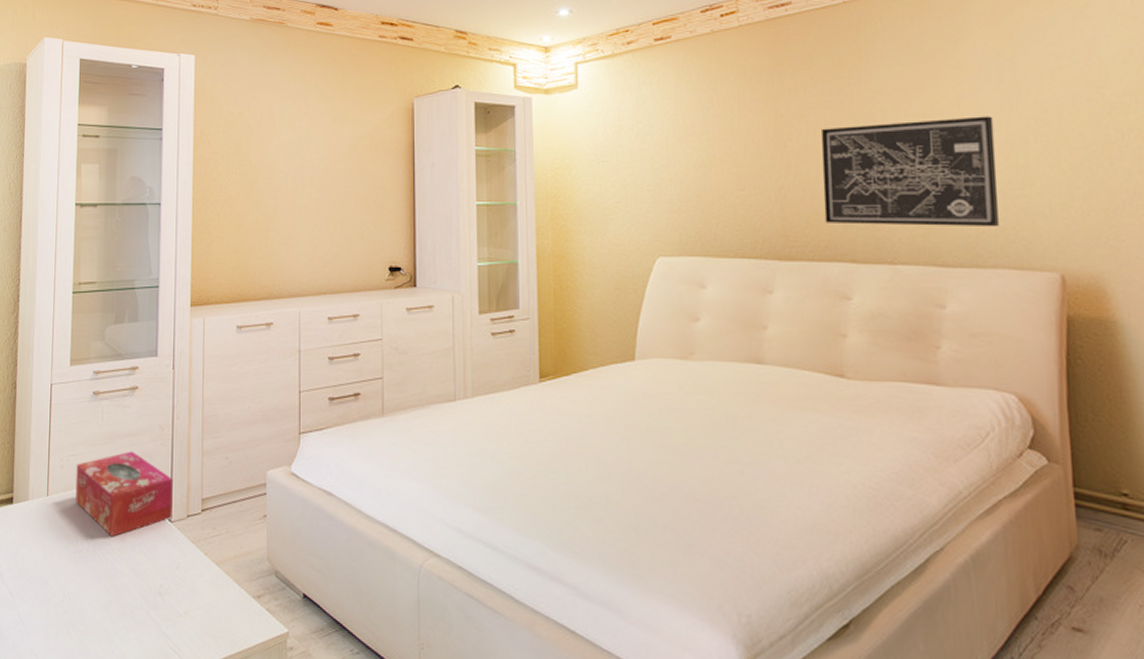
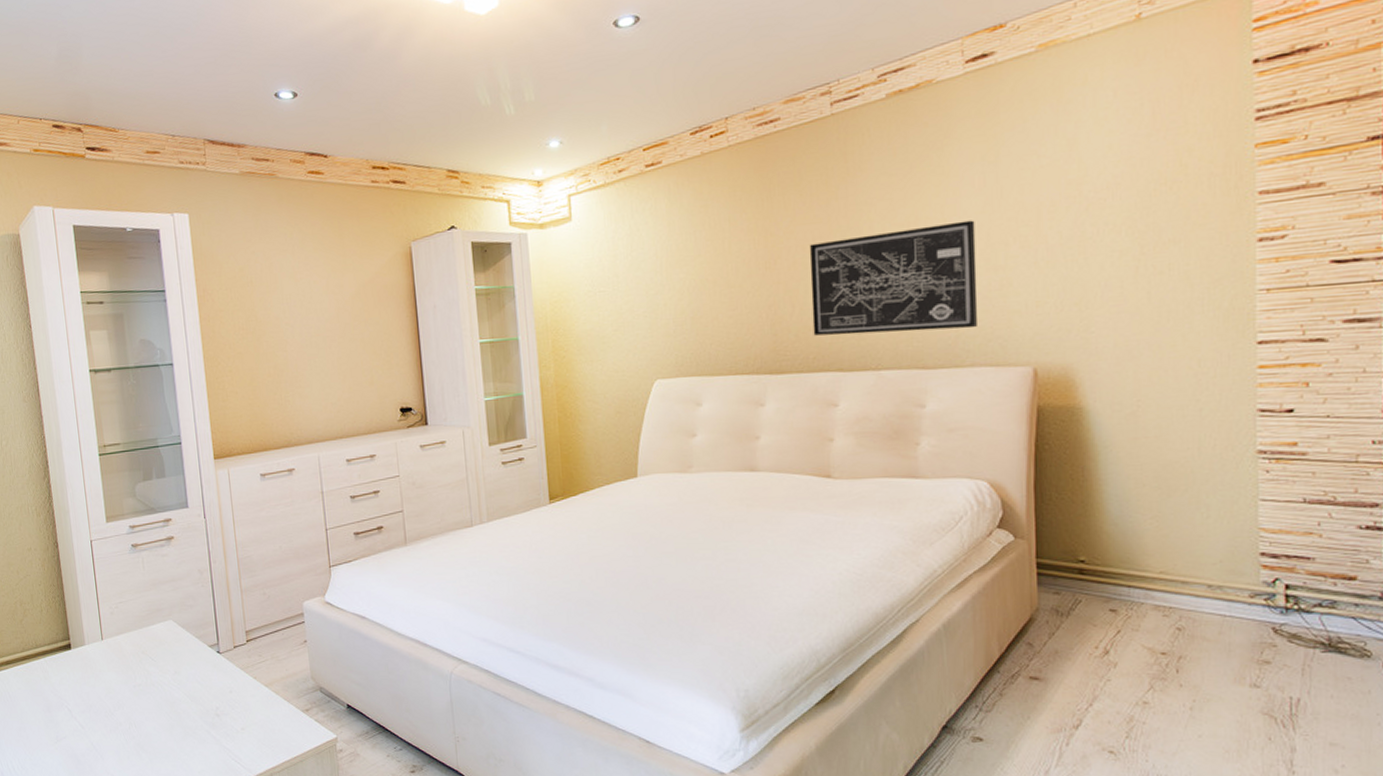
tissue box: present [75,451,173,537] -> none [125,594,220,670]

